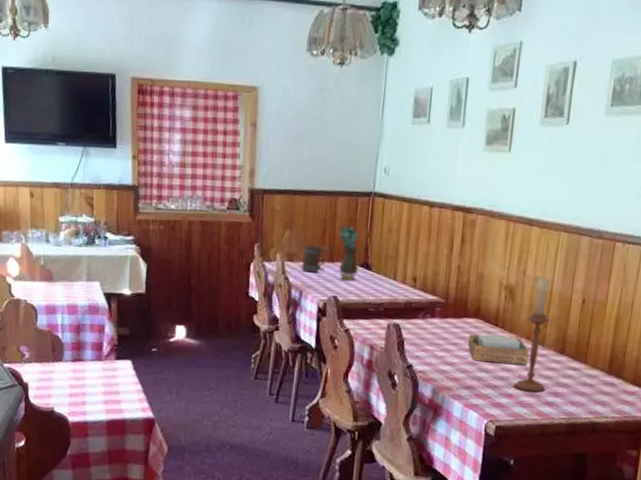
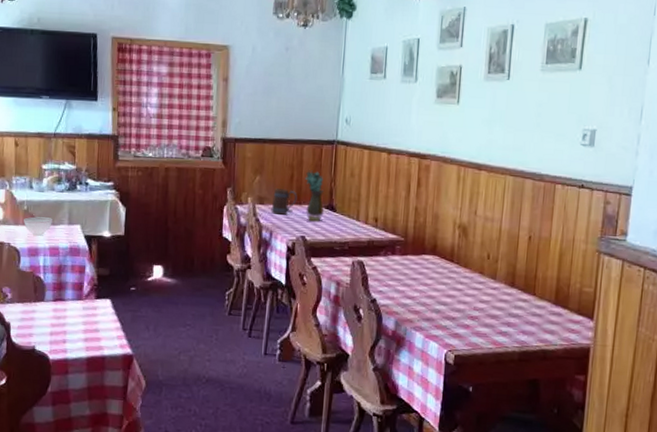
bowl: none [40,272,70,294] -> present [24,217,52,237]
napkin holder: present [468,334,530,366] -> none [427,270,483,298]
candlestick: present [514,274,551,393] -> none [470,214,501,323]

